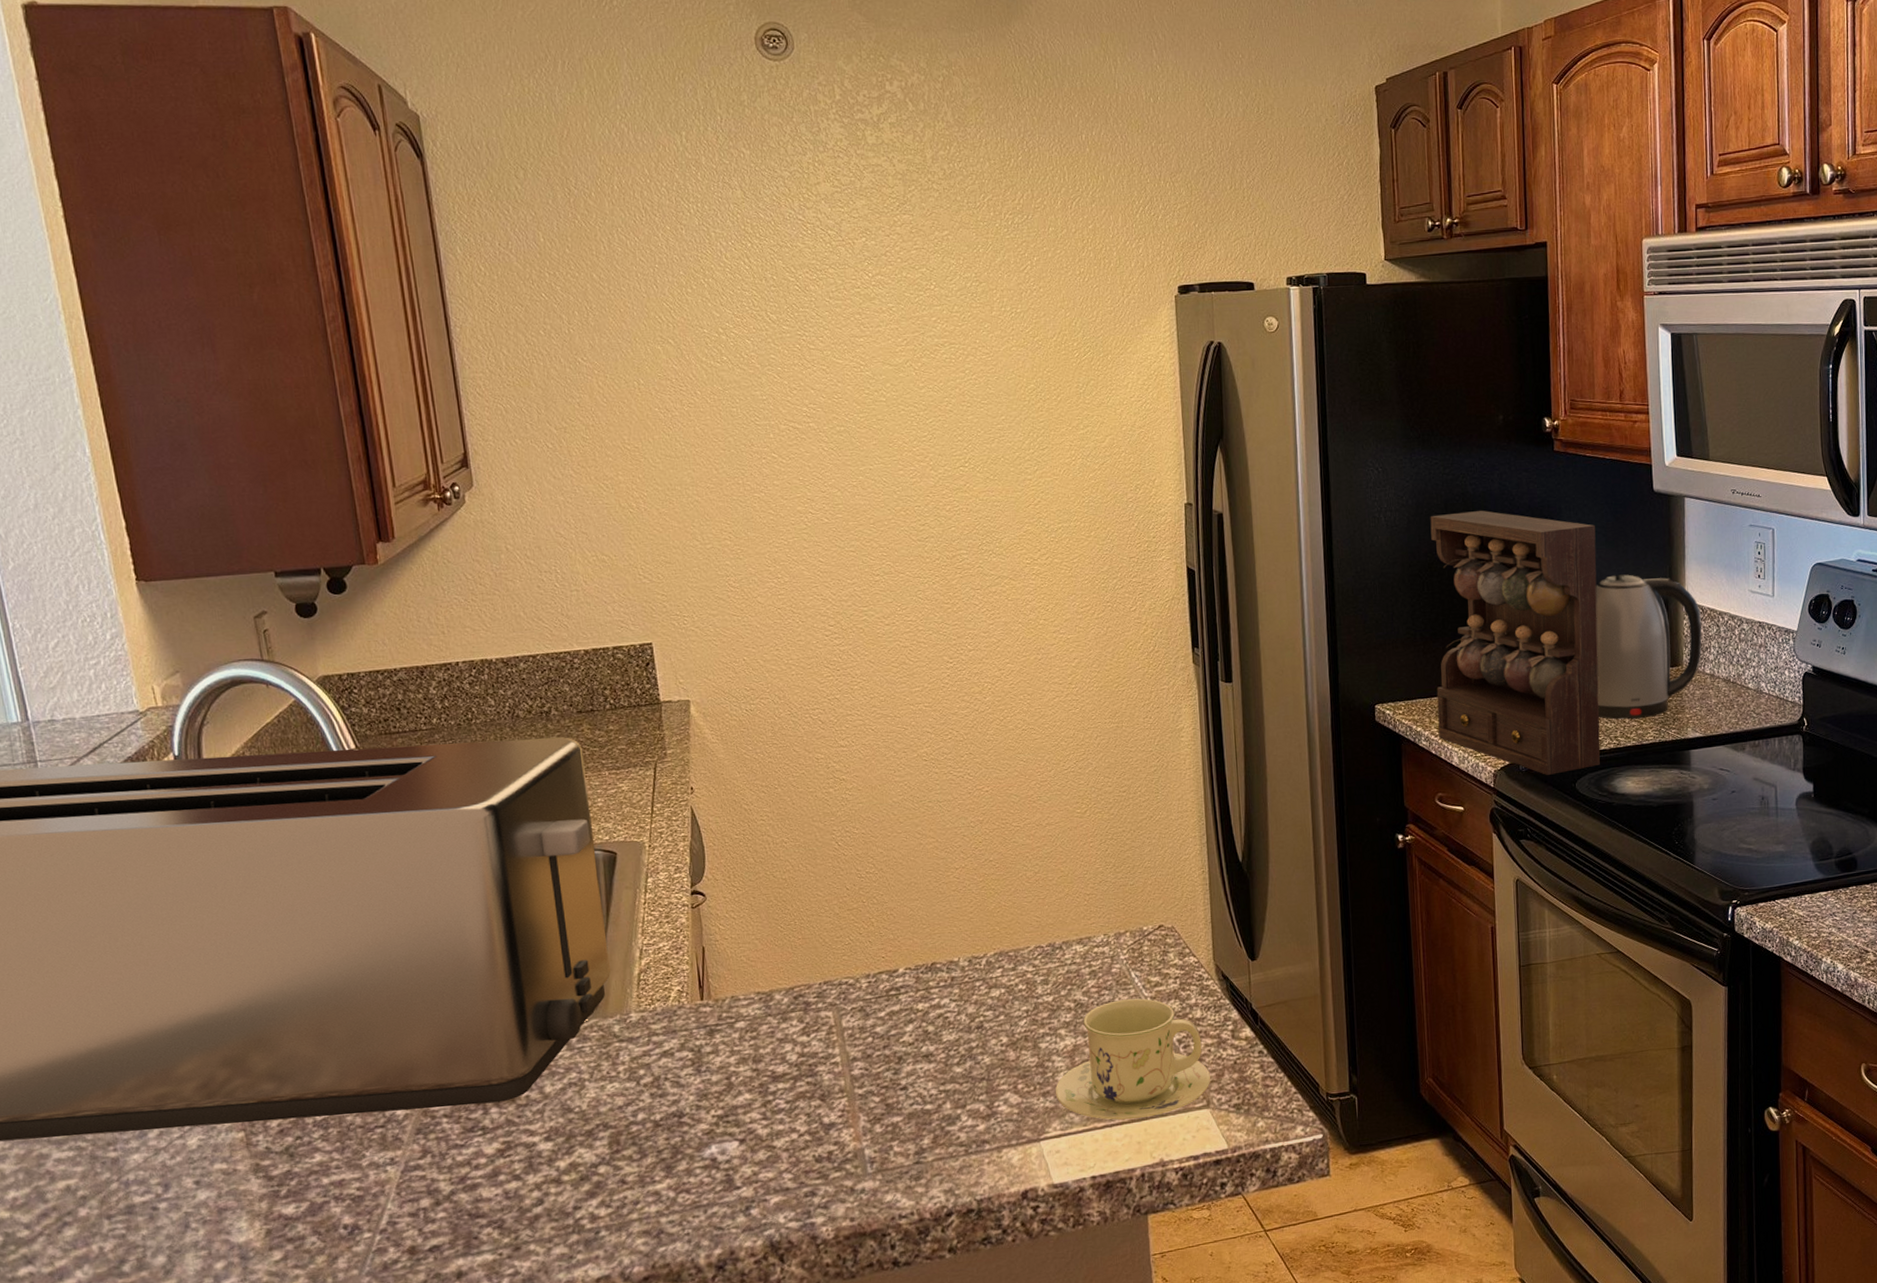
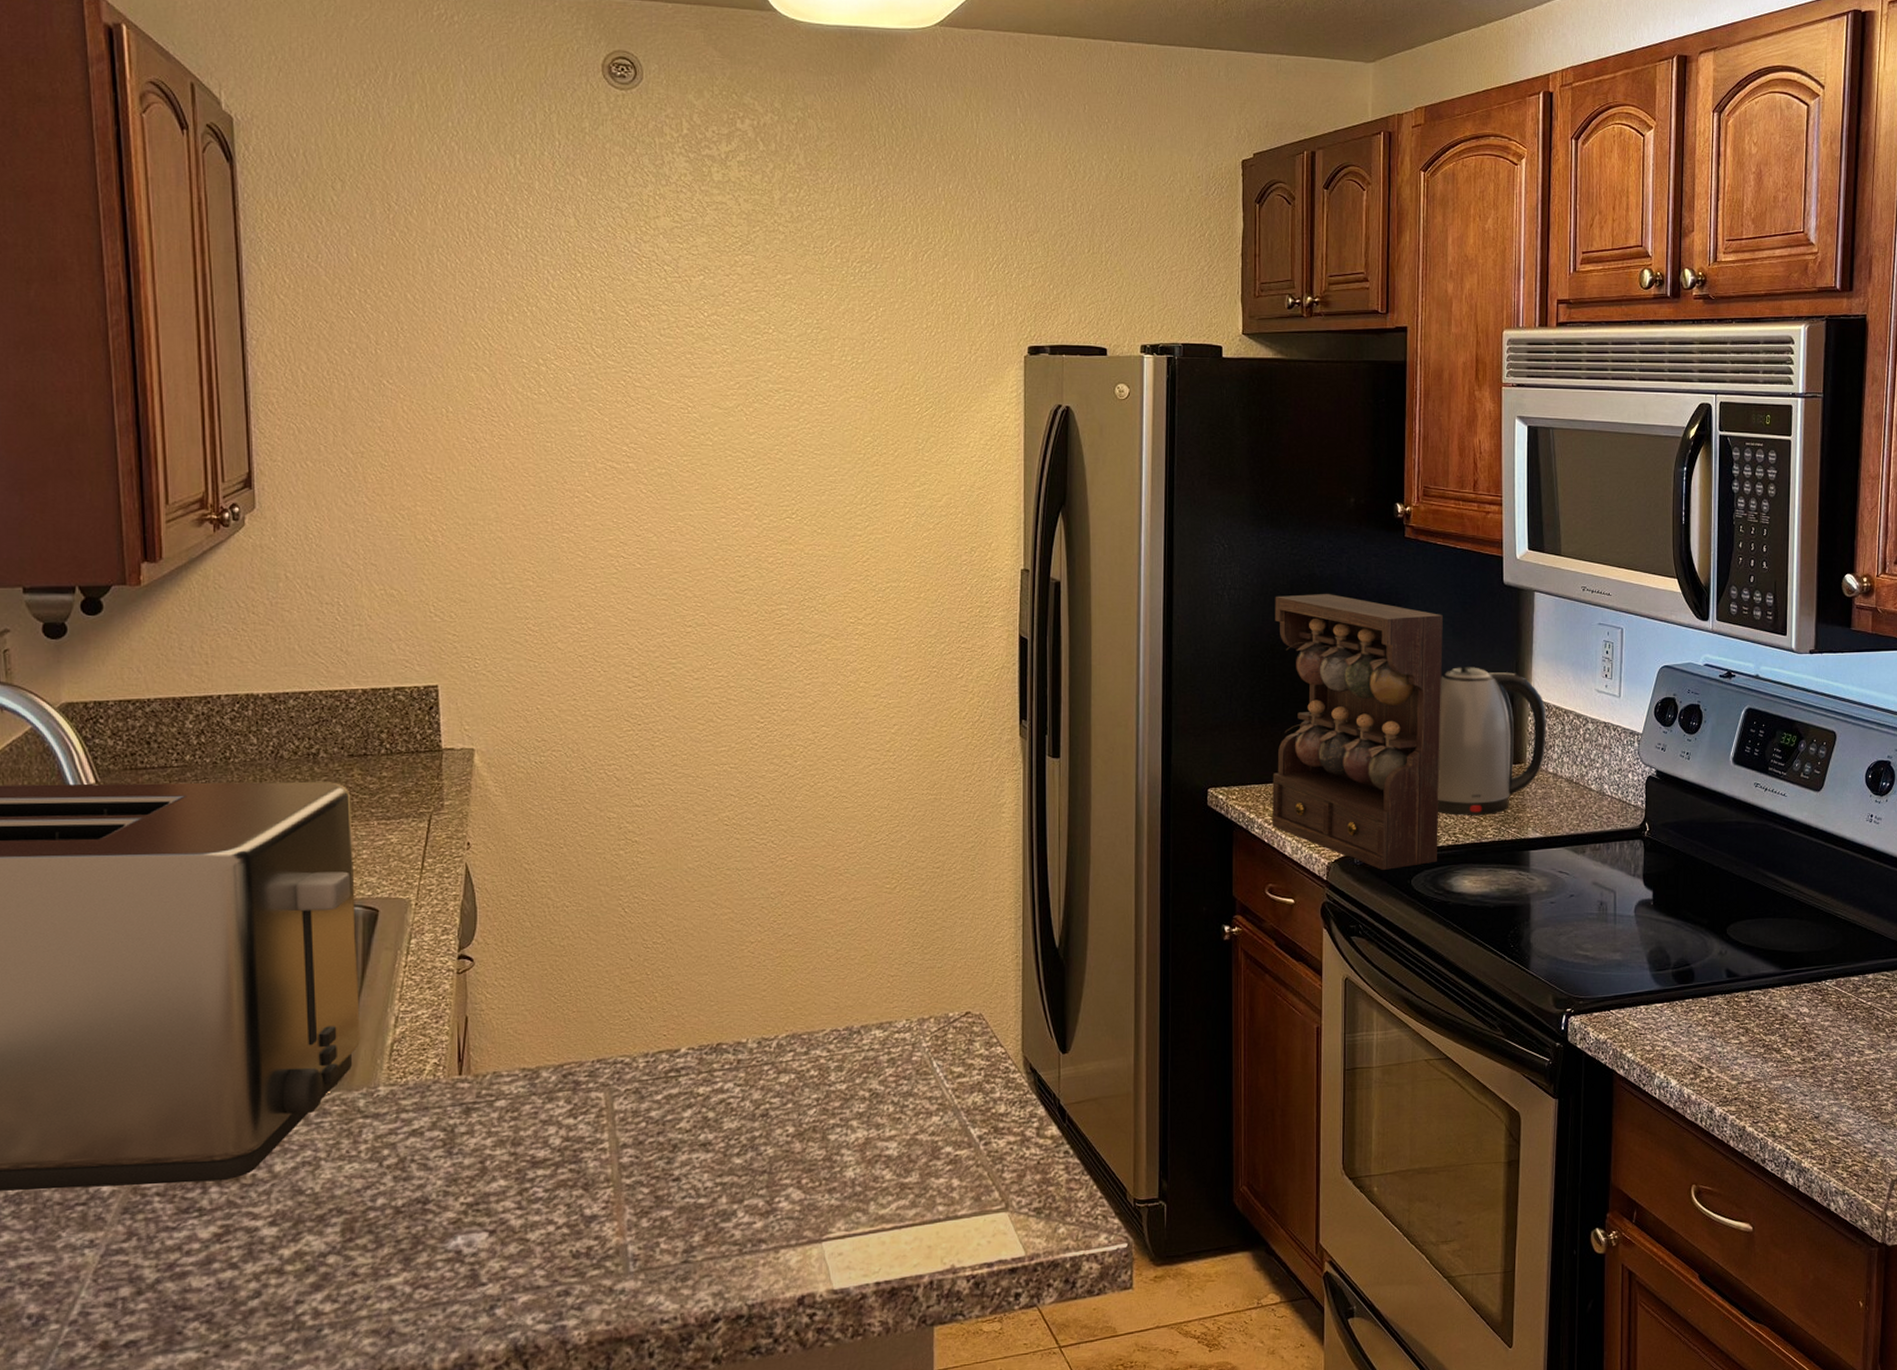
cup and saucer: present [1055,998,1211,1120] -> none [842,1090,1012,1221]

